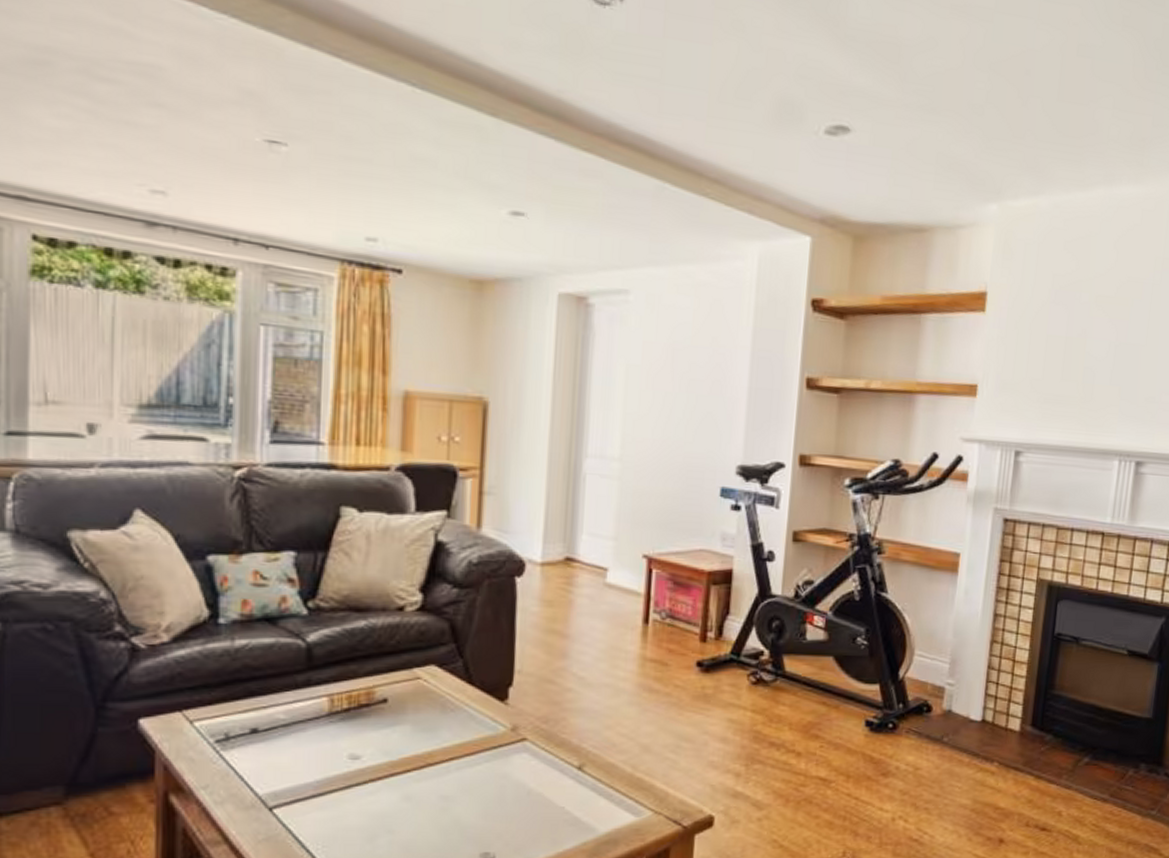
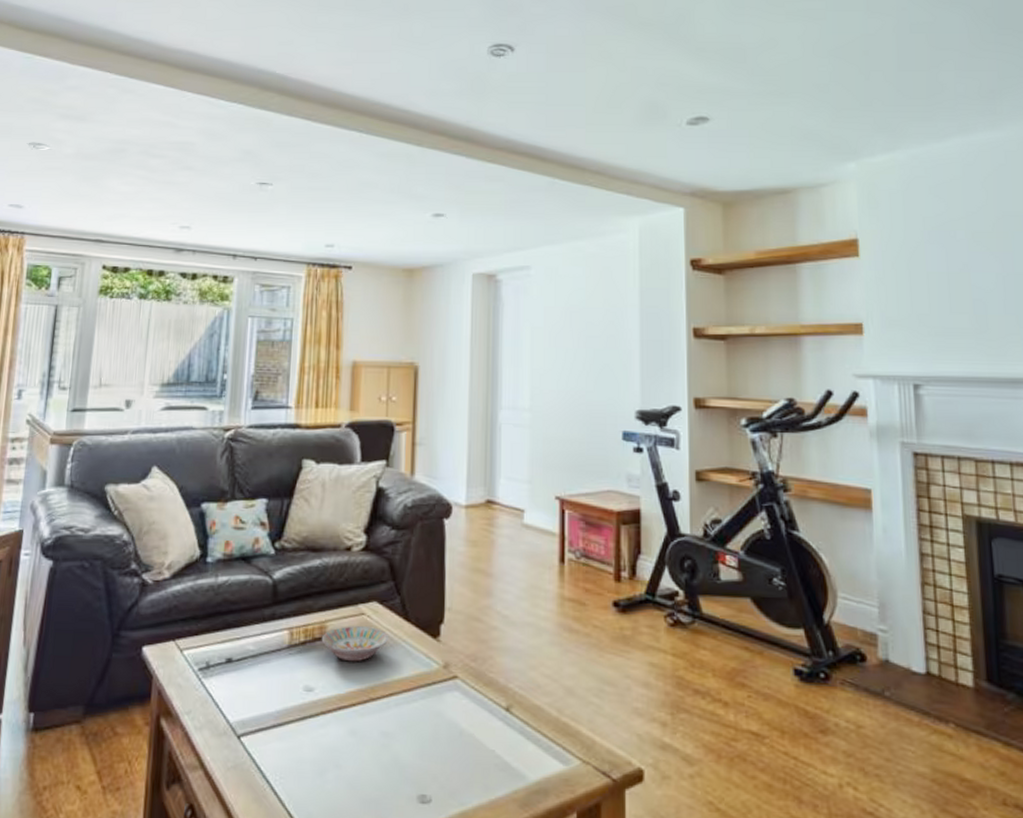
bowl: none [368,691,449,728] -> present [321,626,388,662]

